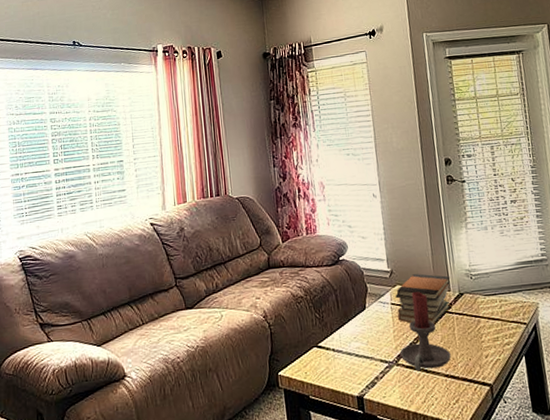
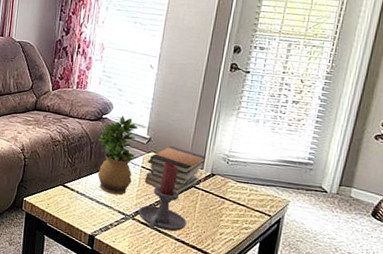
potted plant: none [340,253,385,343] -> present [97,115,138,196]

